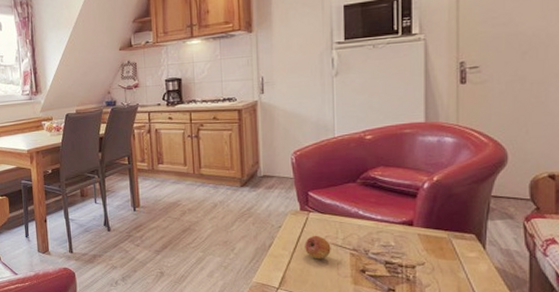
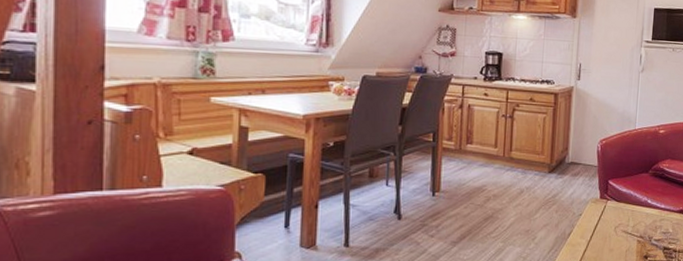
fruit: present [305,235,331,260] -> none [600,223,622,247]

